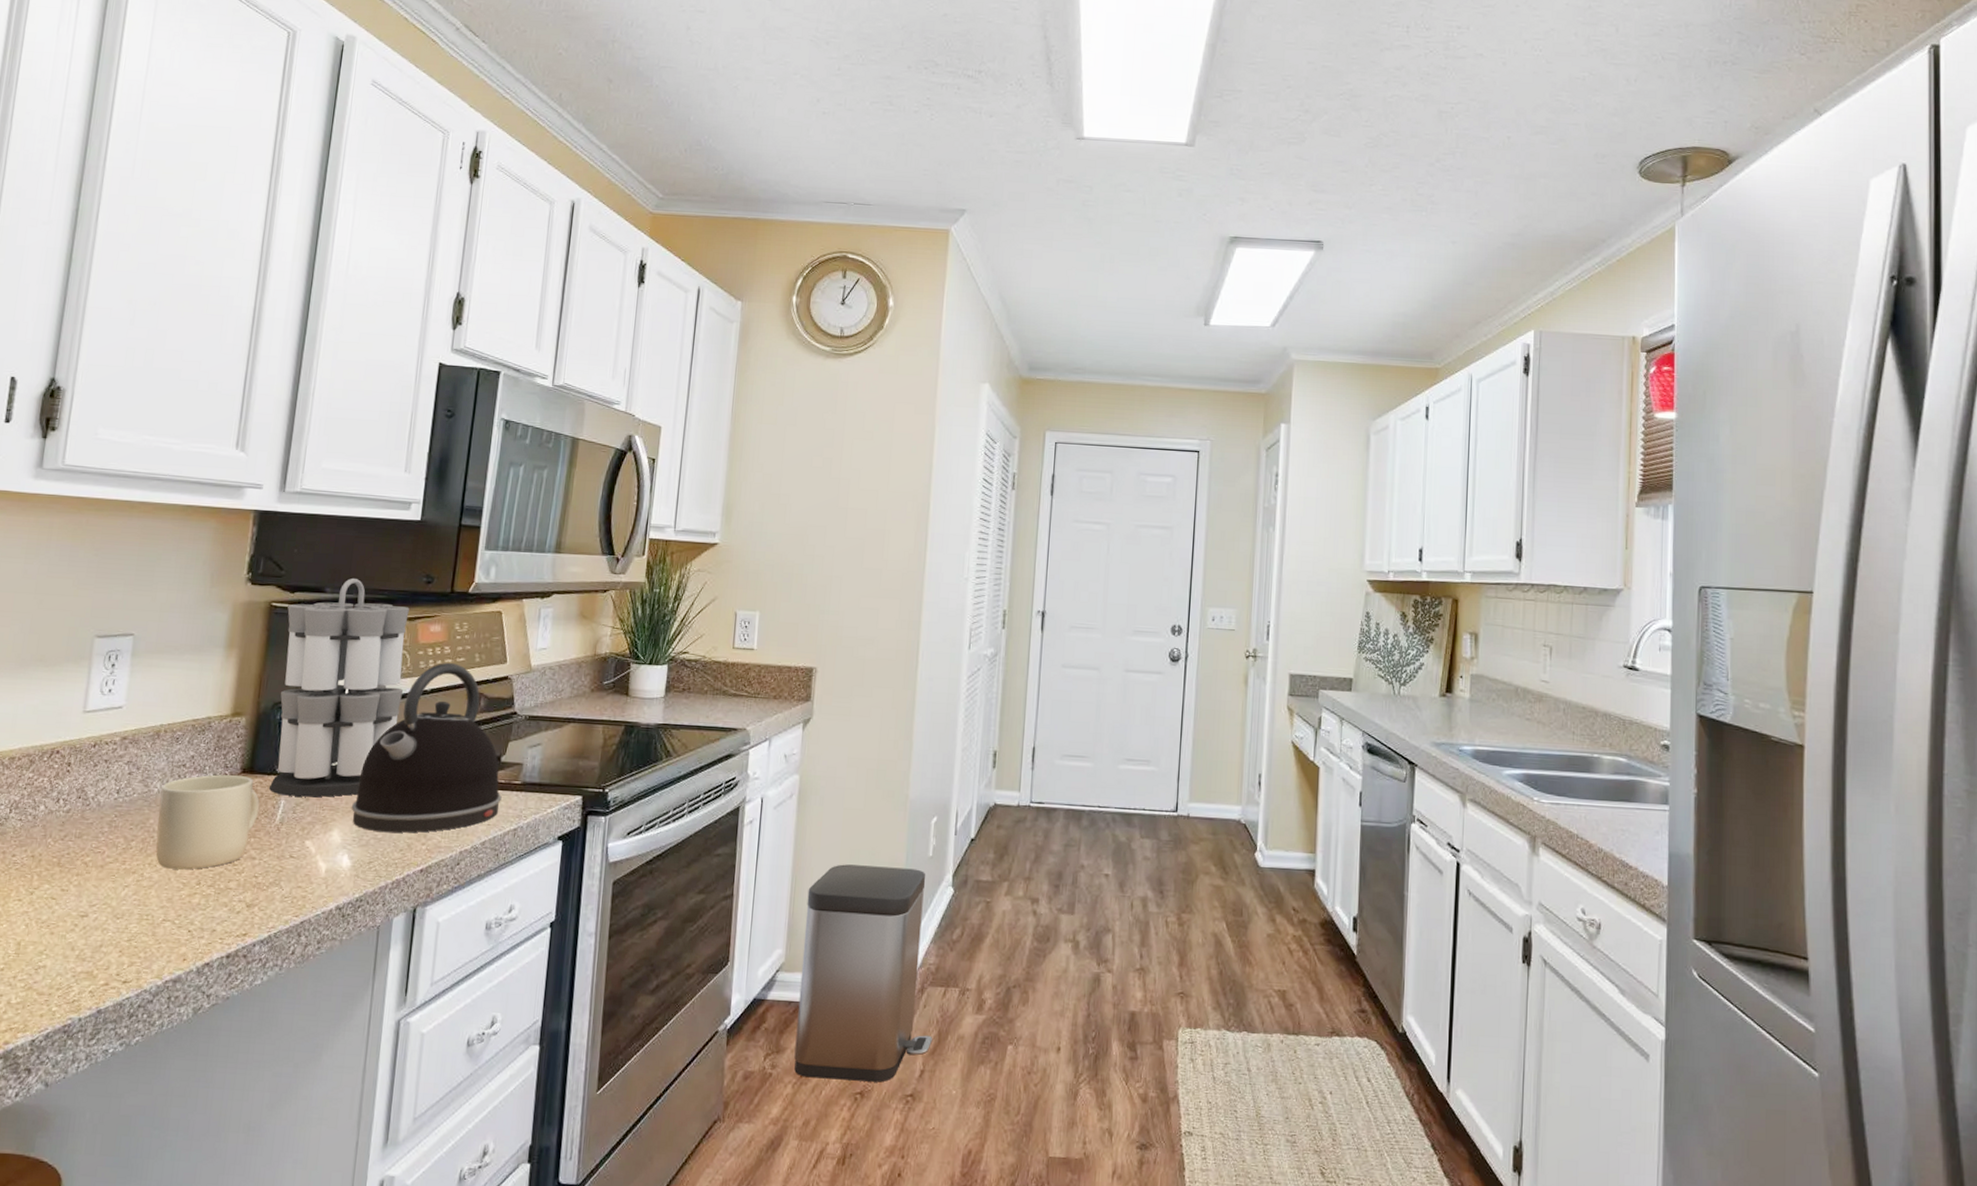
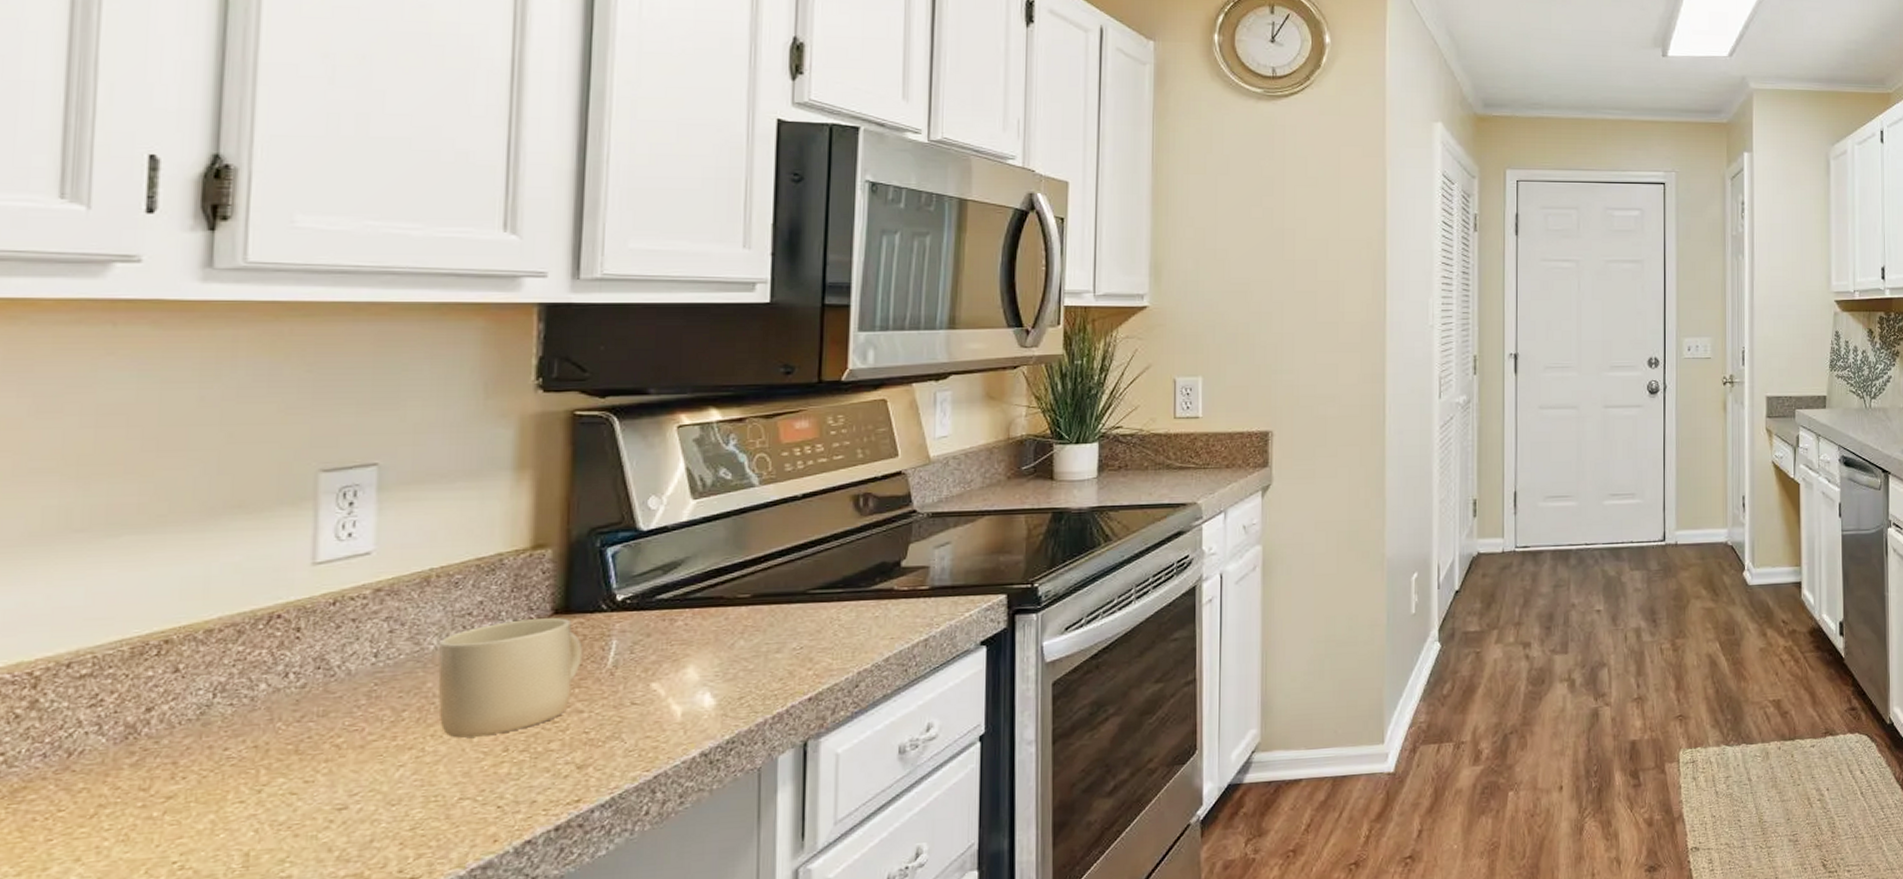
spice rack: present [269,577,410,798] -> none [595,374,765,635]
kettle: present [351,663,502,833] -> none [709,462,906,662]
pedal bin: present [794,864,933,1082] -> none [1279,628,1430,857]

